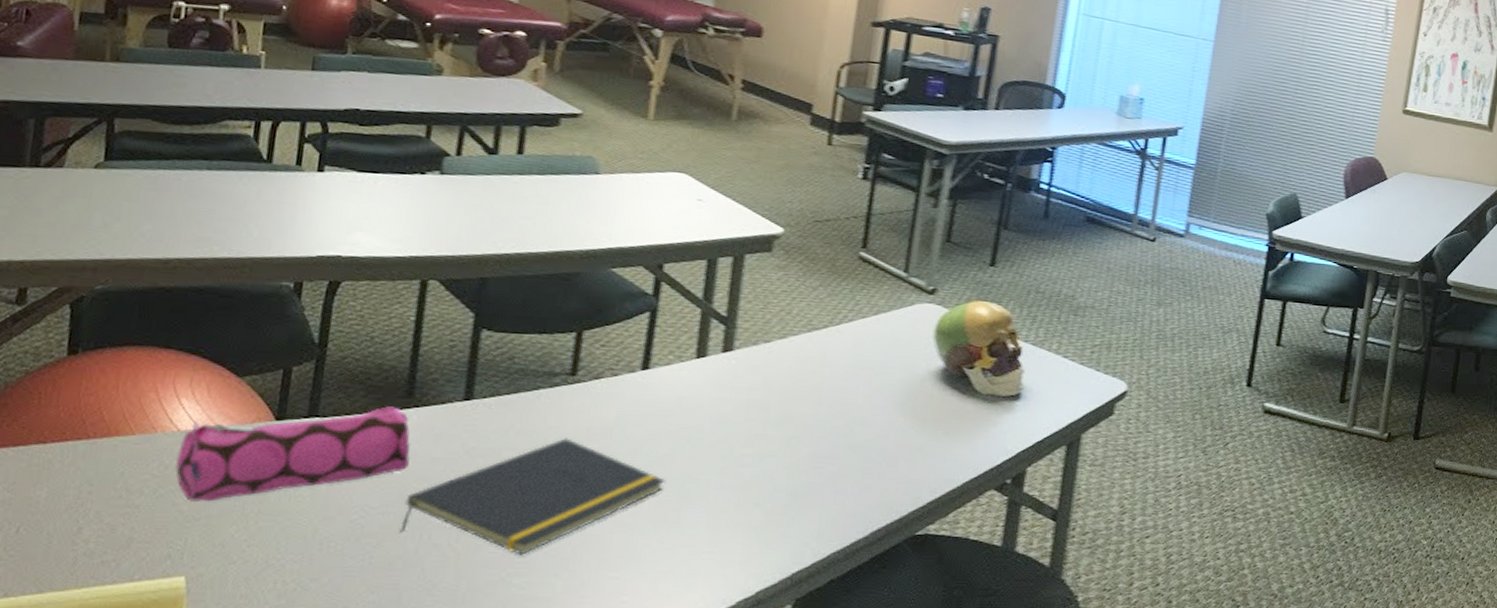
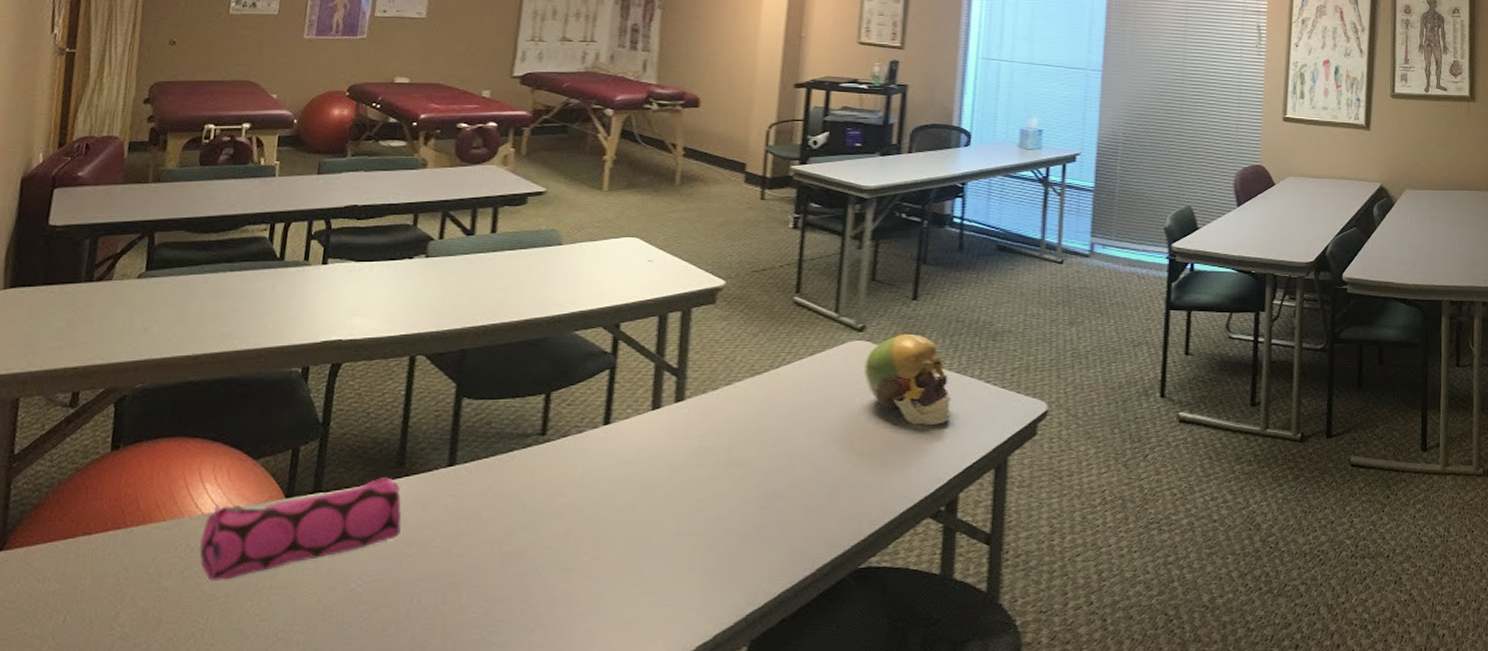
notepad: present [399,438,666,555] -> none [392,496,628,614]

